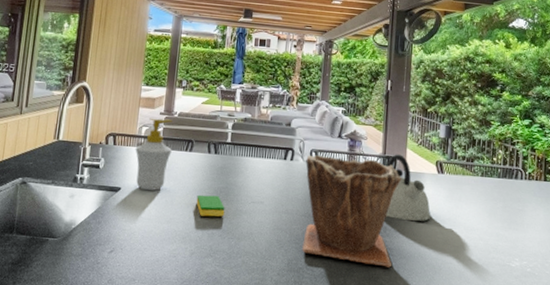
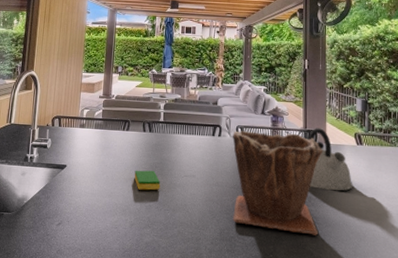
soap bottle: present [135,118,173,190] -> none [78,101,111,167]

